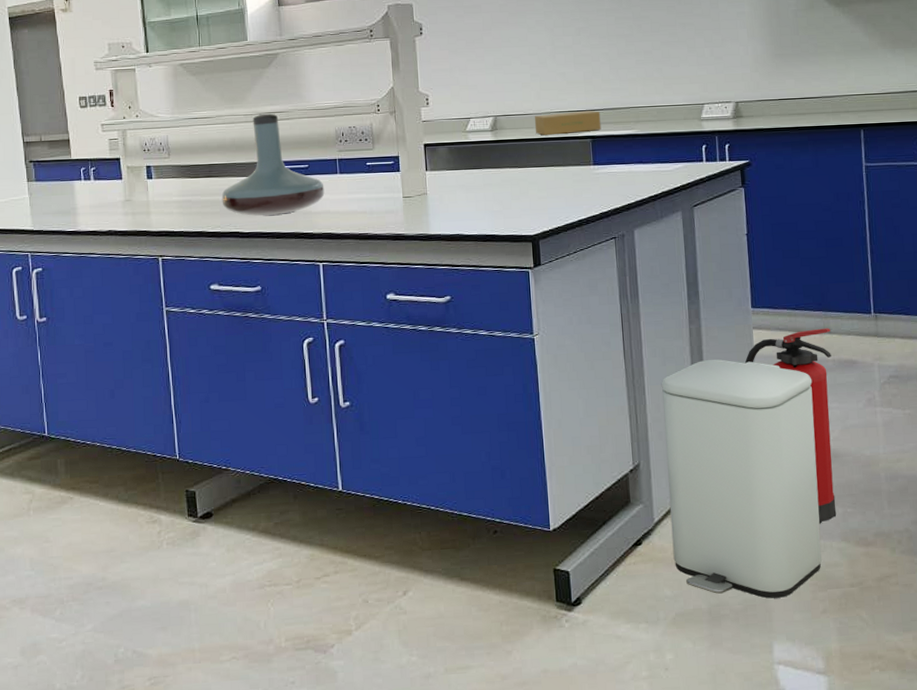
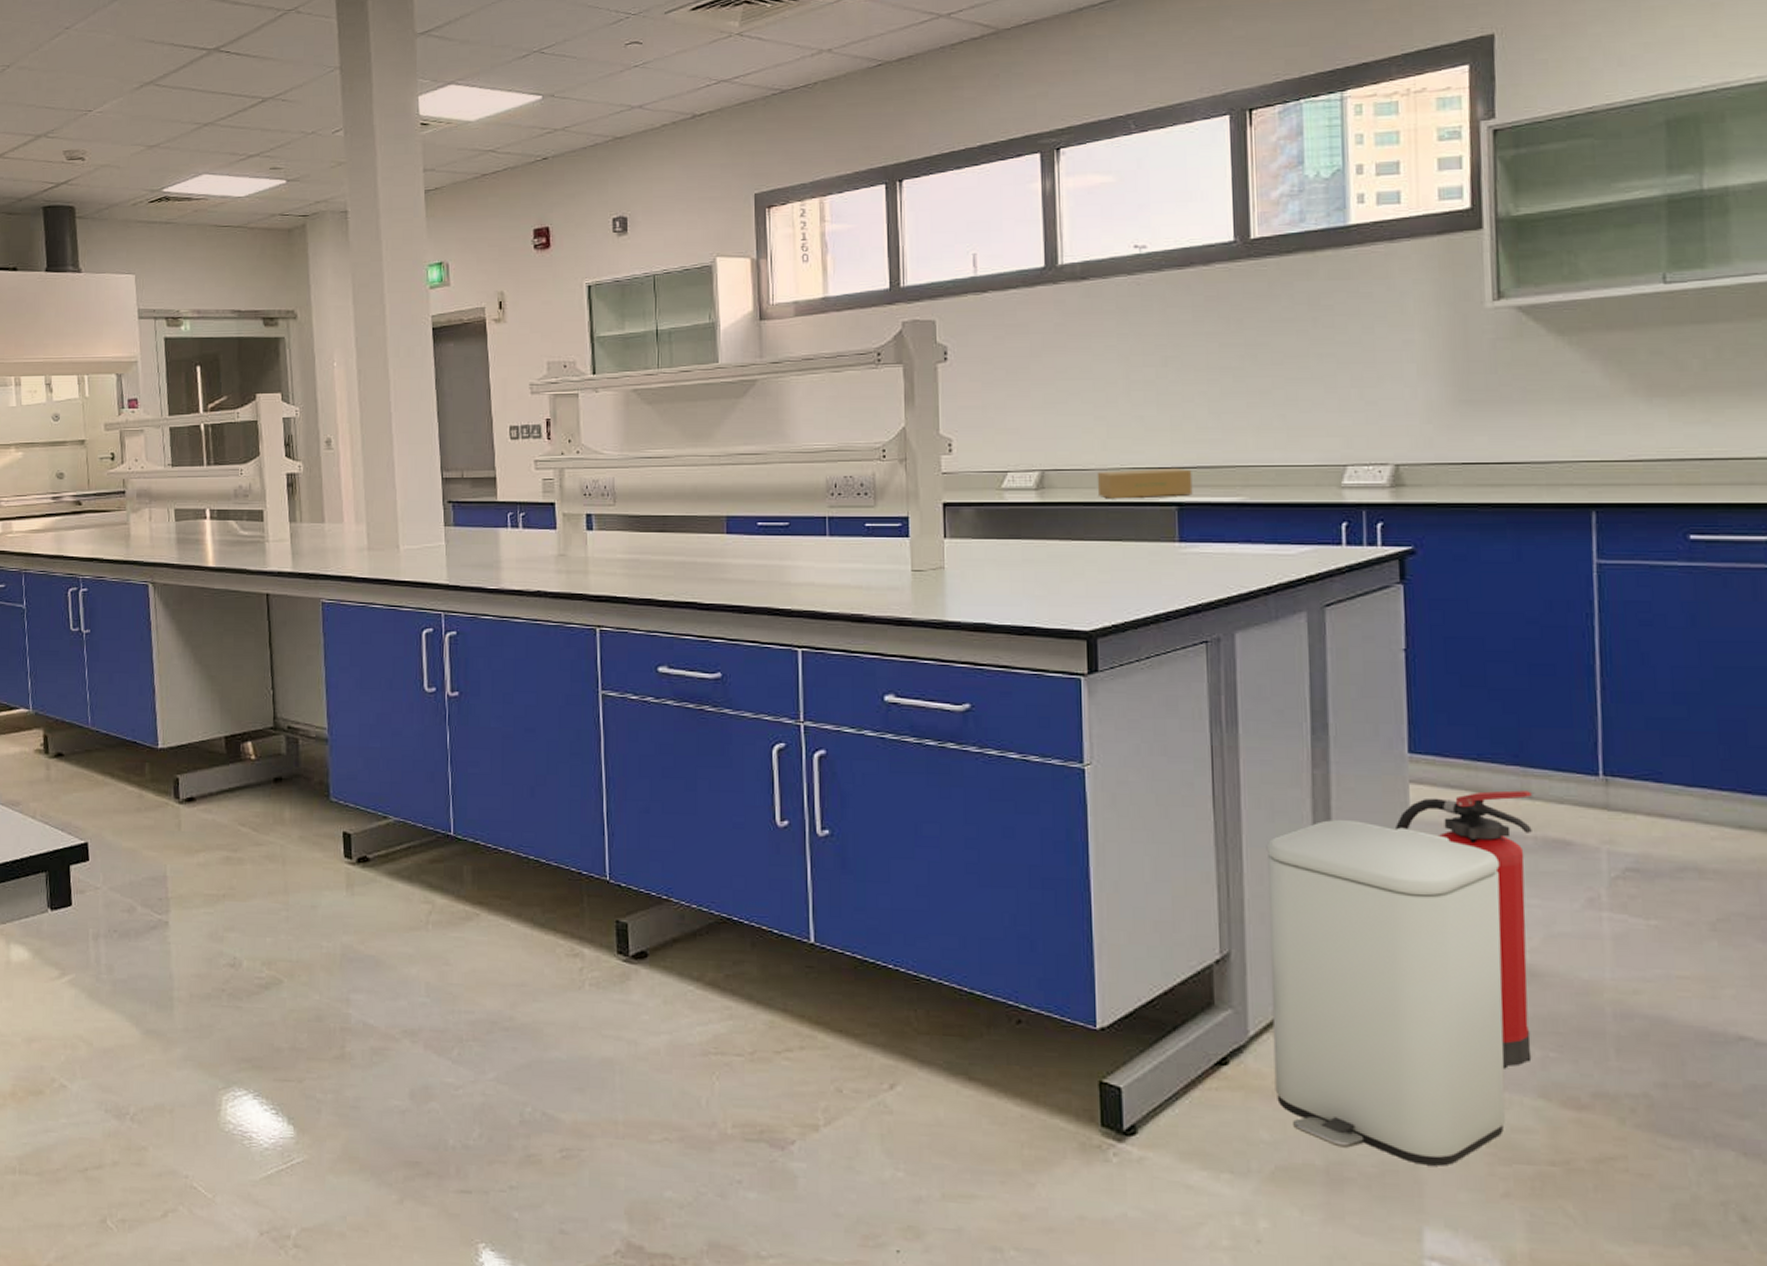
flask: present [221,113,325,216] -> none [677,455,809,585]

